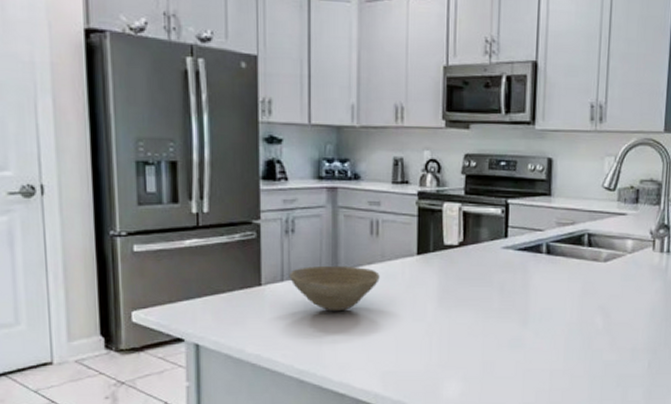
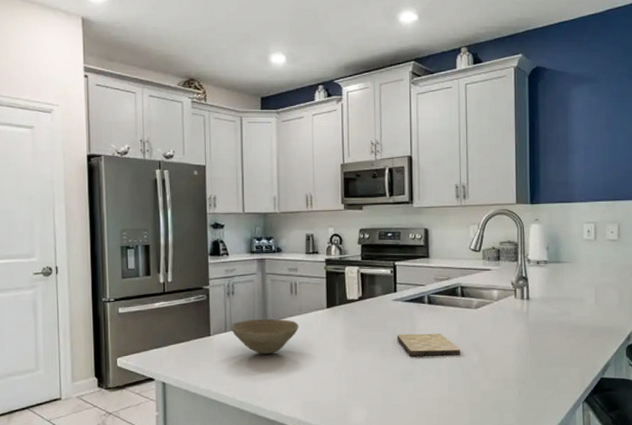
cutting board: none [504,290,583,318] -> present [397,333,461,356]

